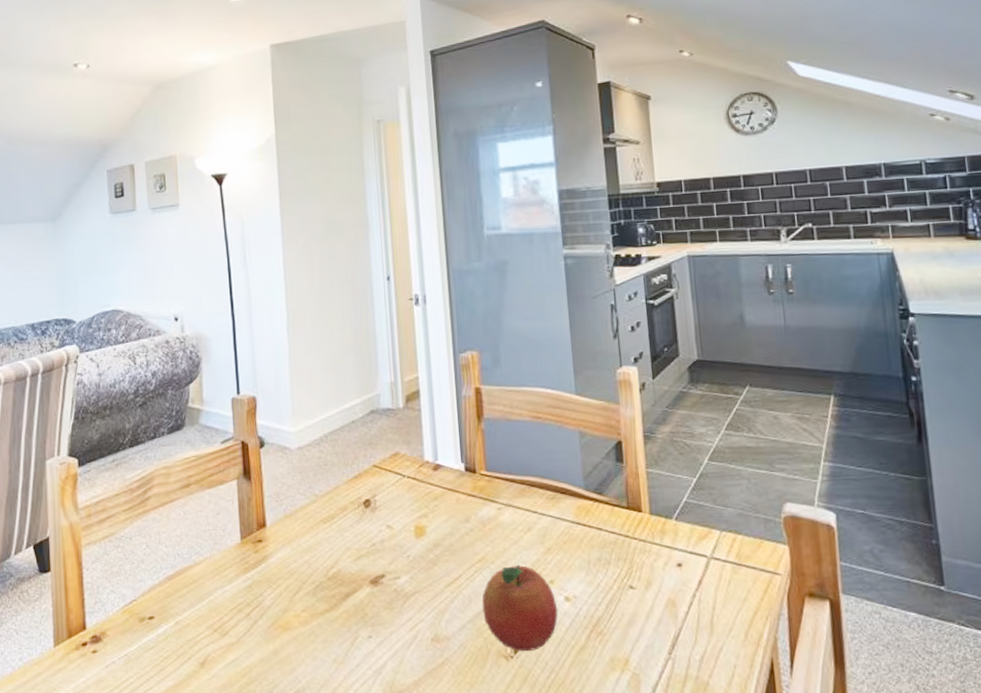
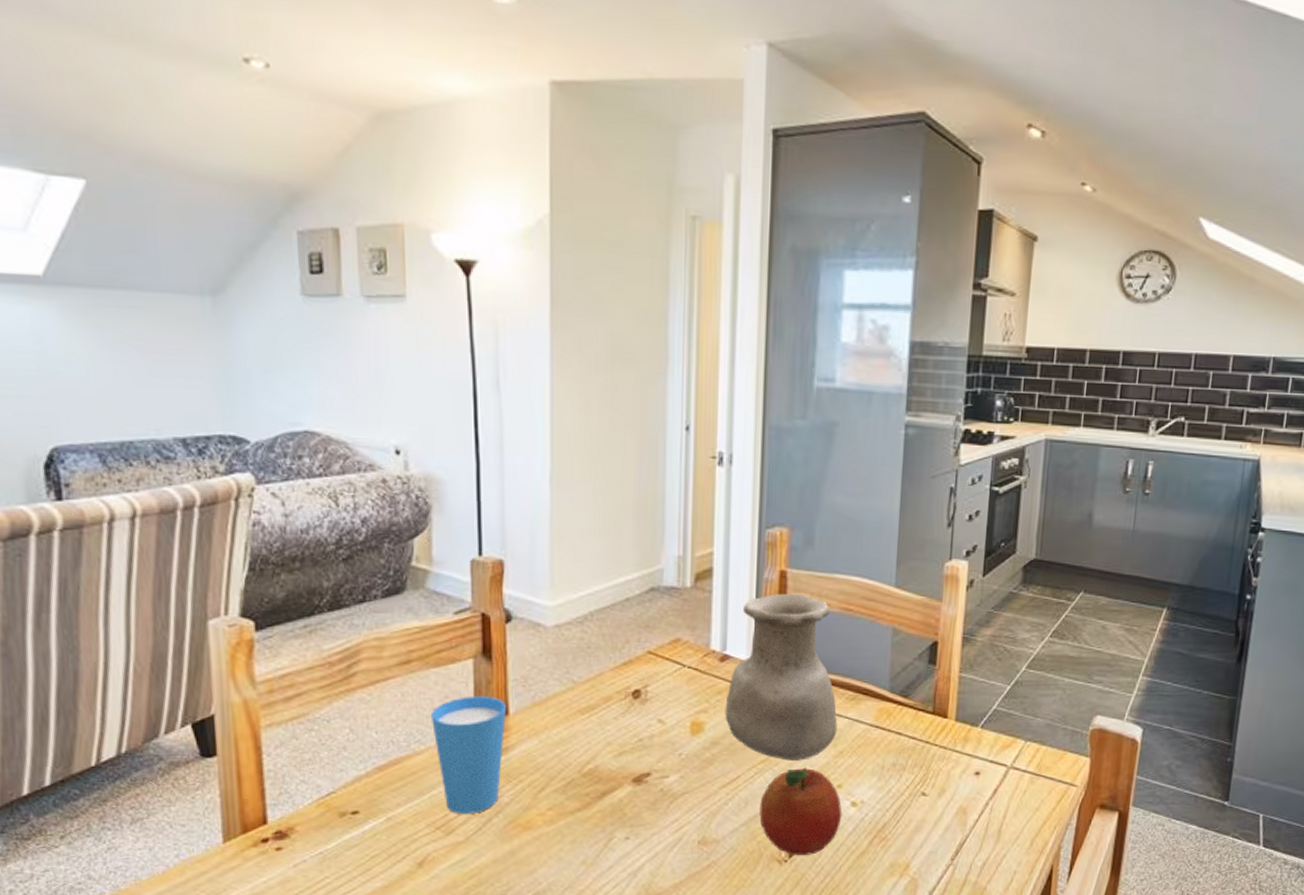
cup: none [206,511,265,617] -> present [430,695,507,814]
vase: none [442,406,543,559] -> present [725,593,838,761]

